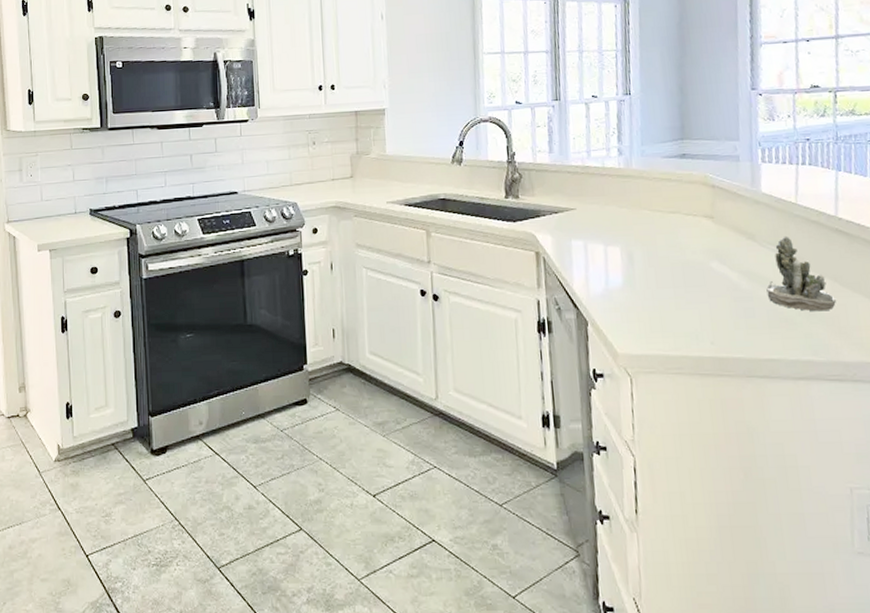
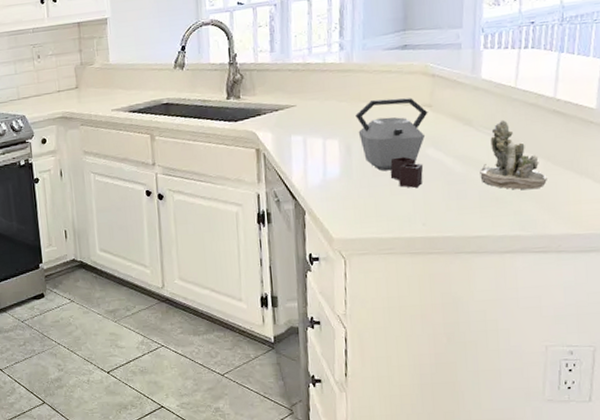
kettle: none [636,207,710,303] -> present [355,98,428,188]

